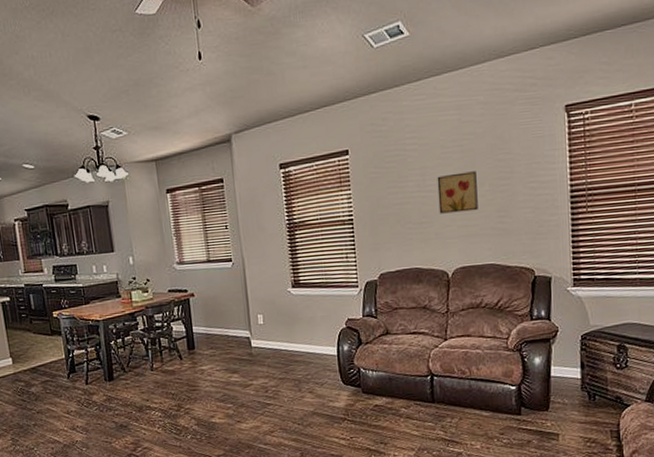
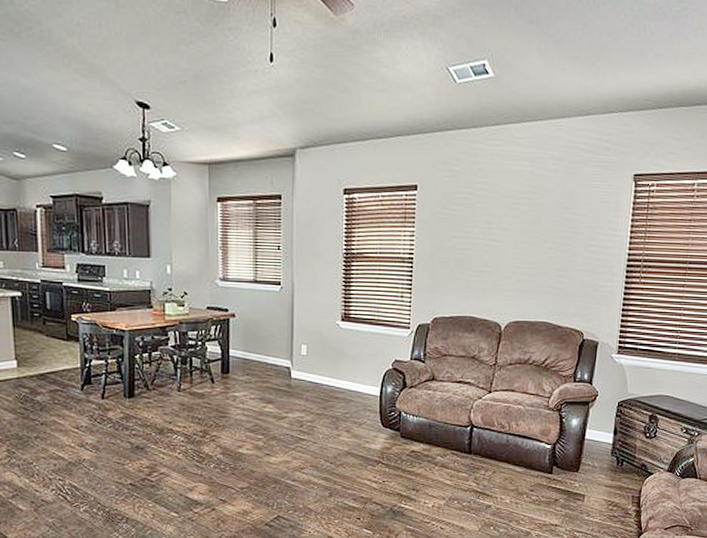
wall art: present [437,171,478,214] -> none [500,226,541,267]

